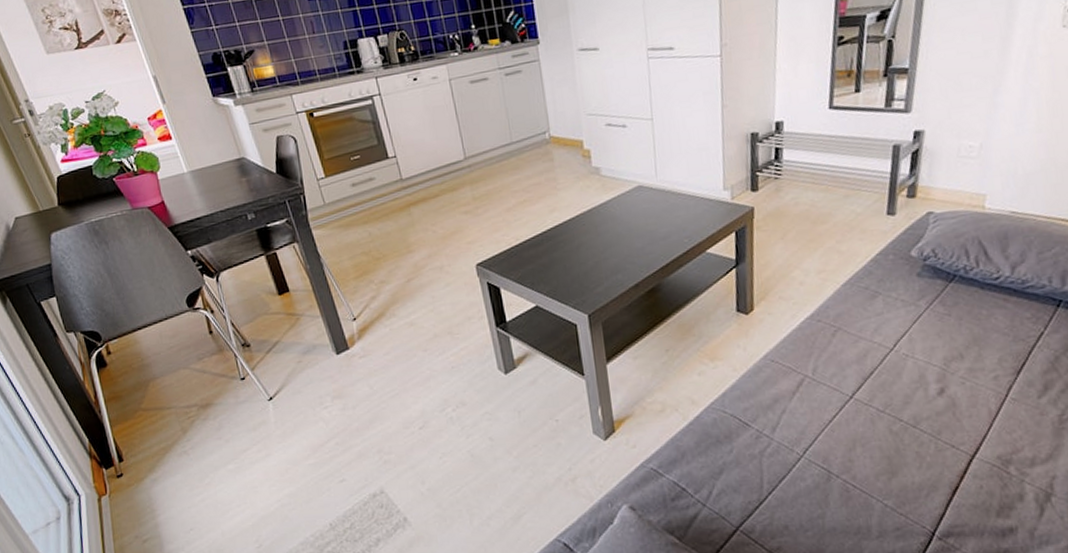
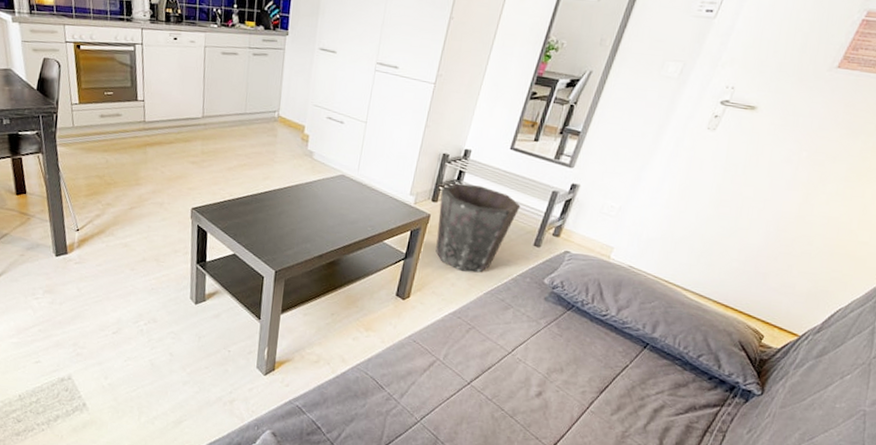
waste bin: none [759,159,859,265] -> present [435,183,521,273]

